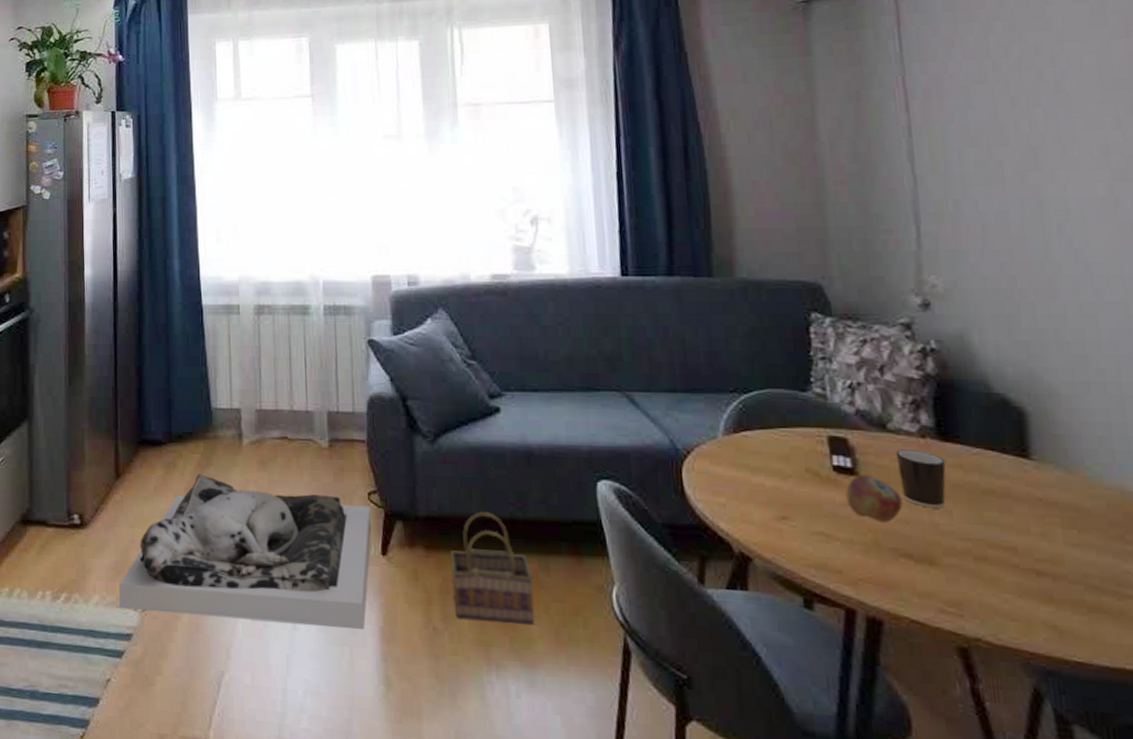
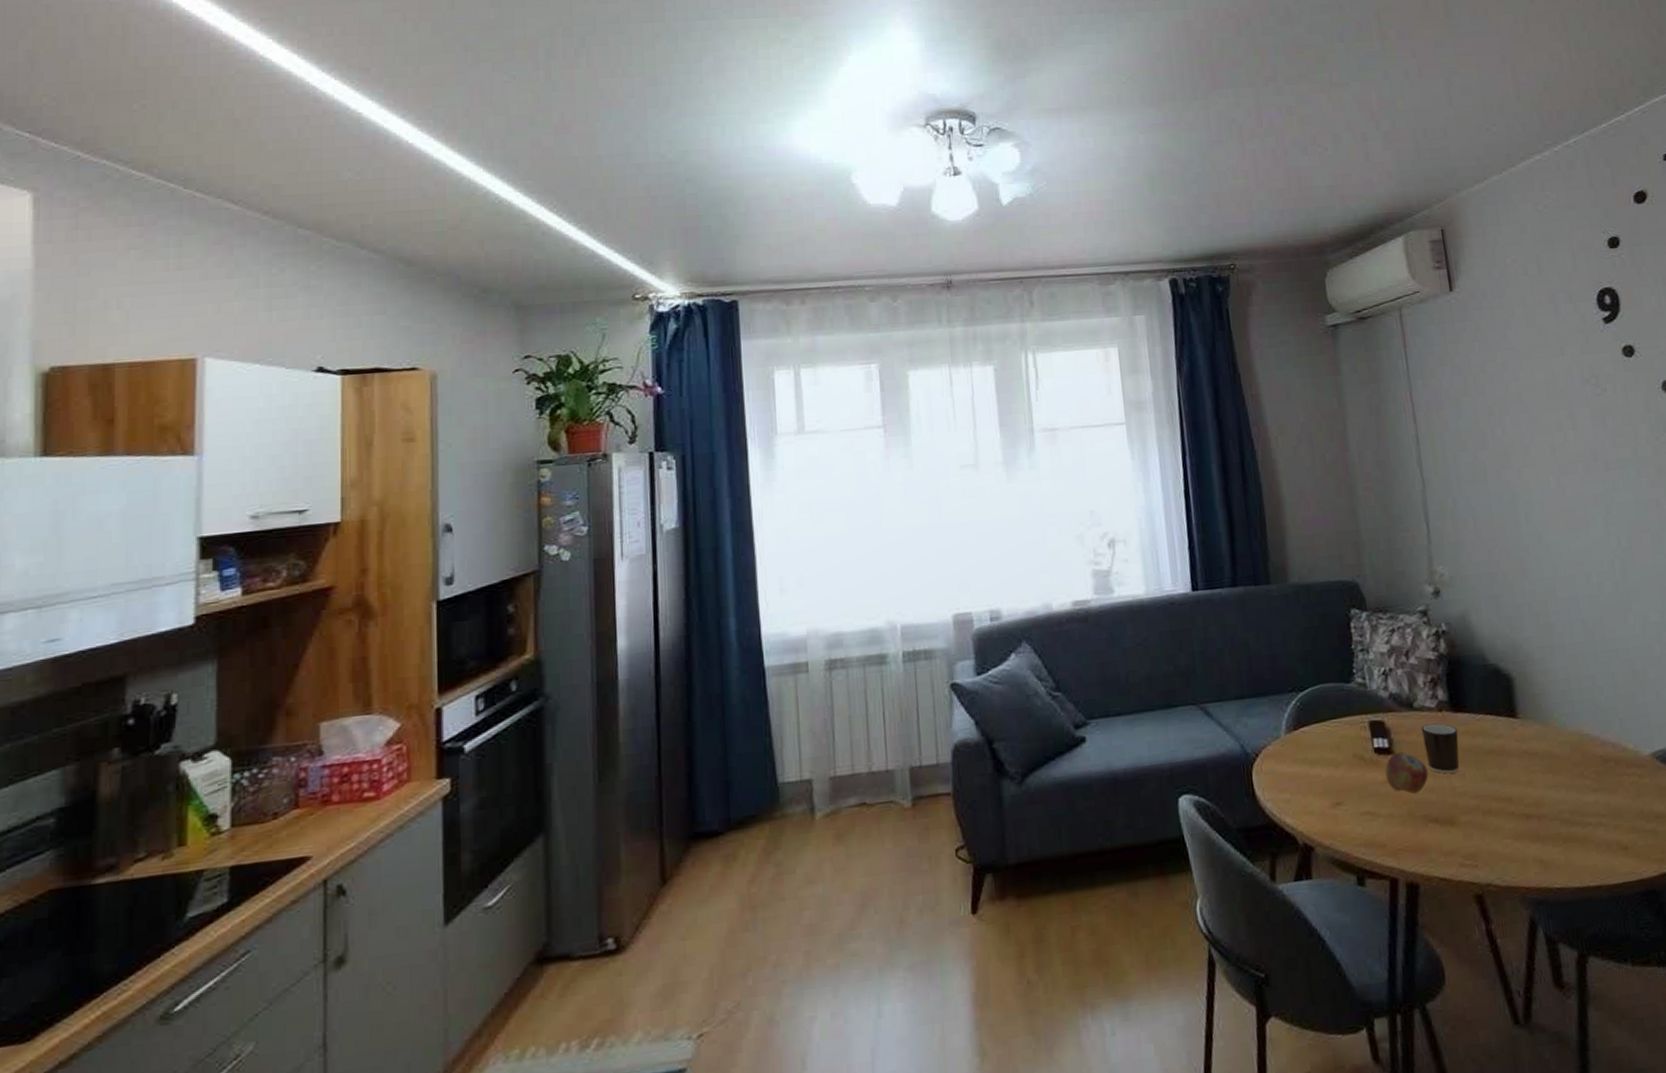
dog bed: present [119,474,371,629] -> none [668,859,960,1040]
basket: present [449,512,535,624] -> none [1041,847,1127,966]

